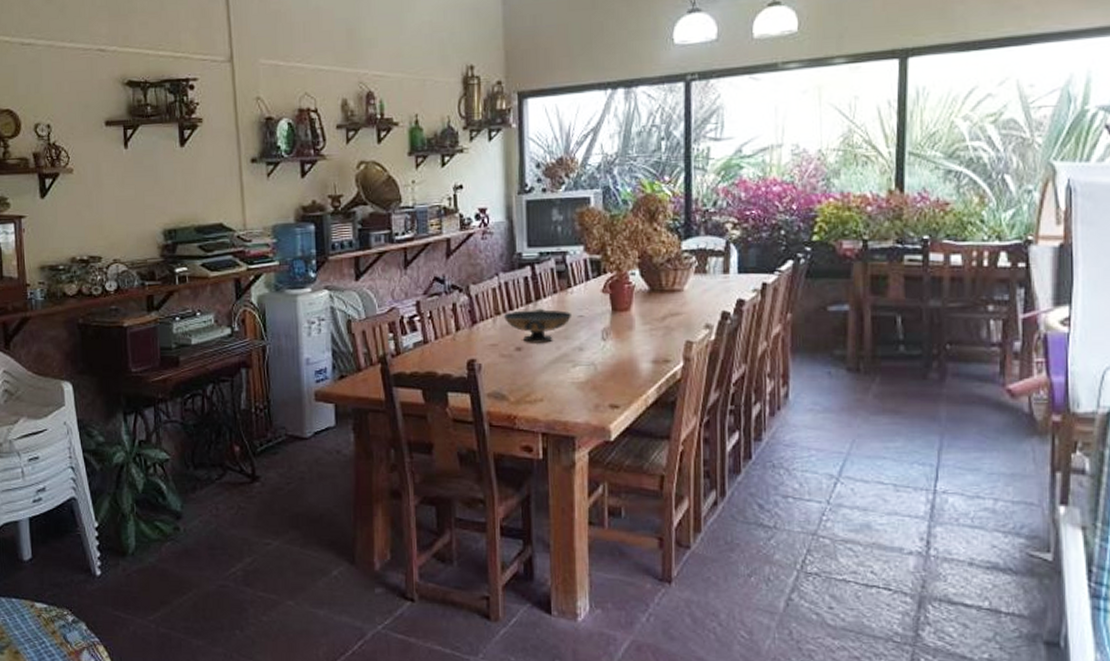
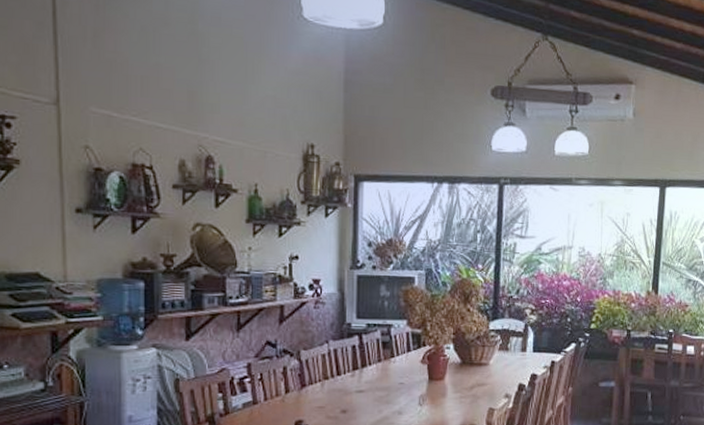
decorative bowl: present [503,308,573,343] -> none [331,375,394,407]

